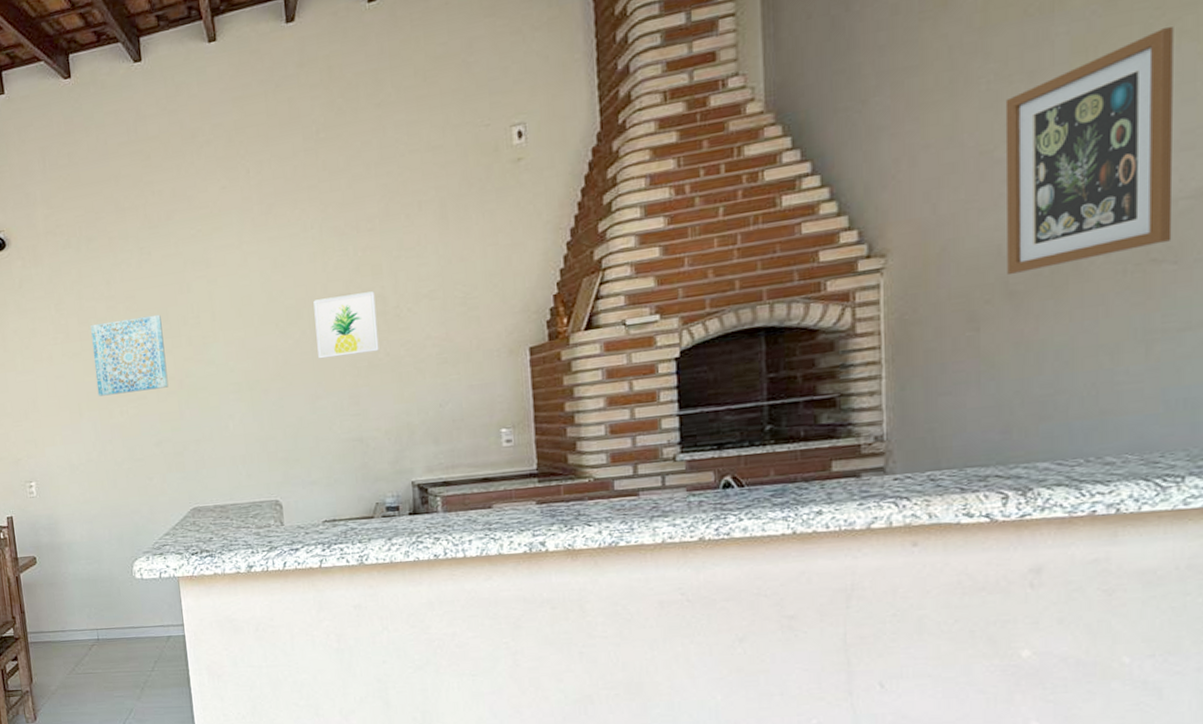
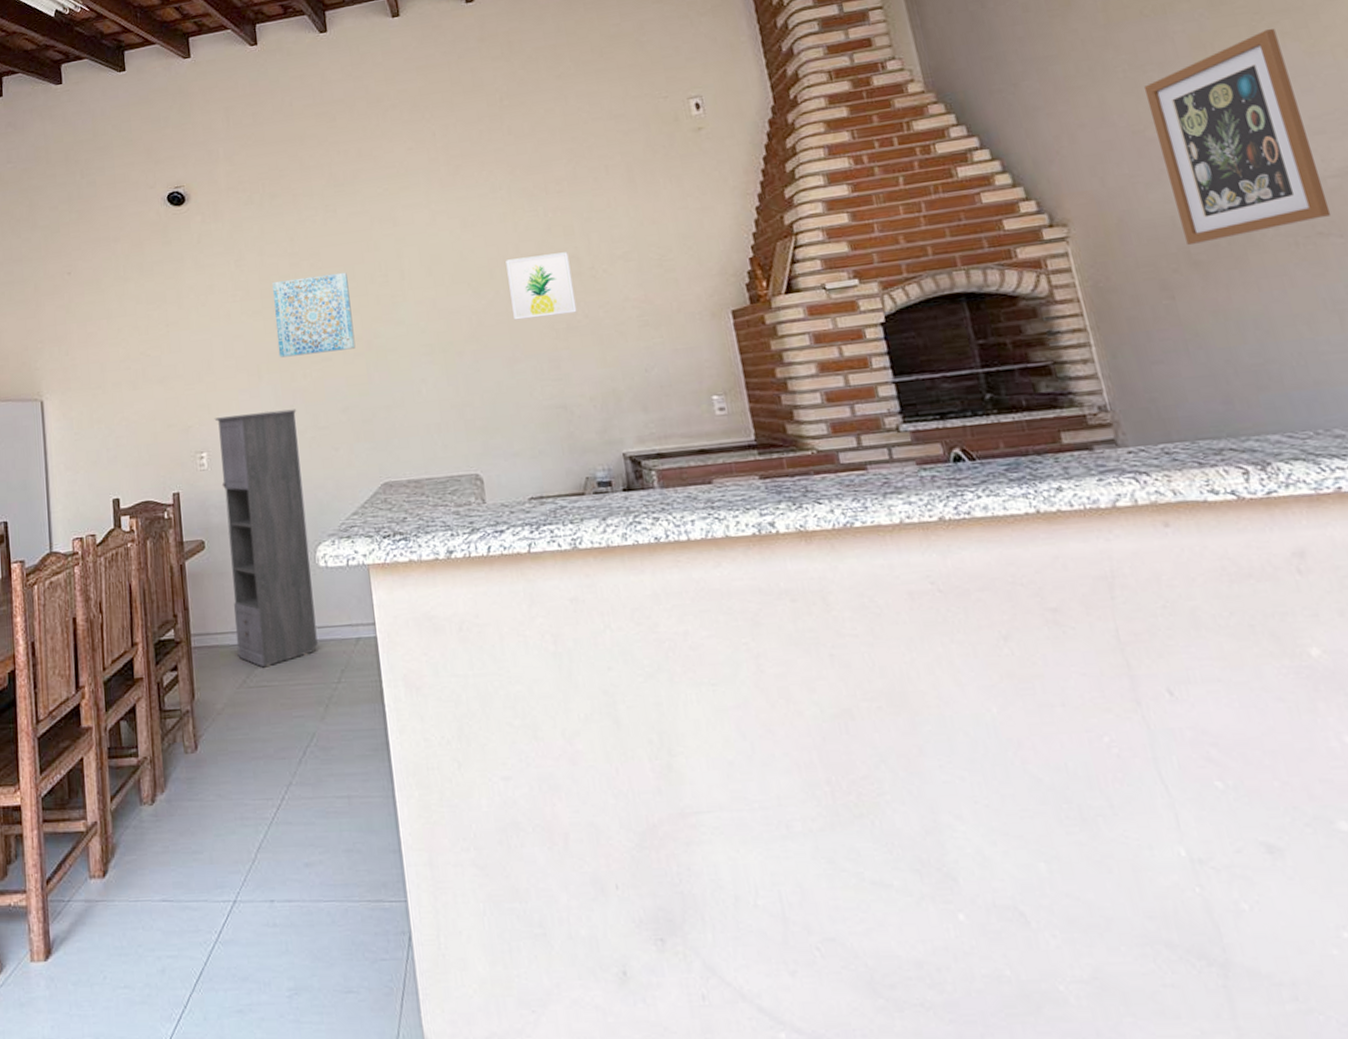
storage cabinet: none [40,443,135,659] -> present [214,409,318,668]

